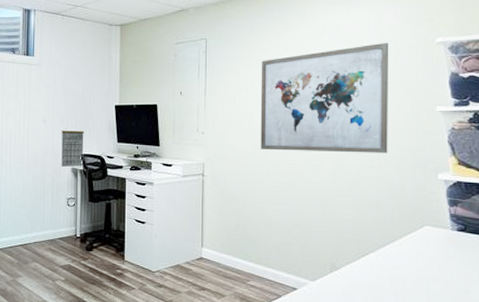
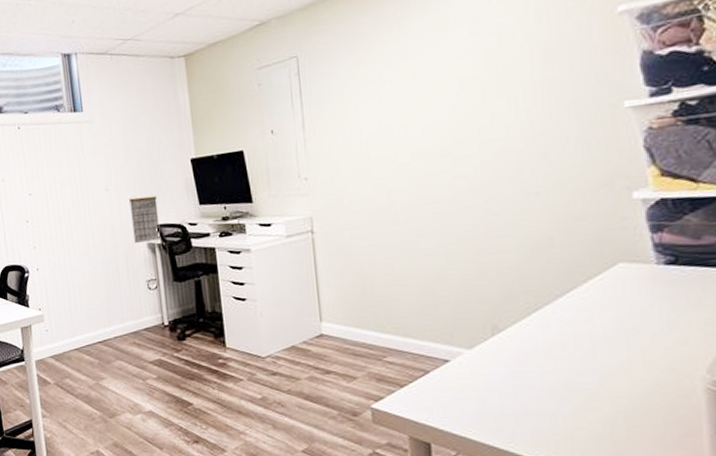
wall art: present [260,42,389,153] -> none [373,22,559,190]

